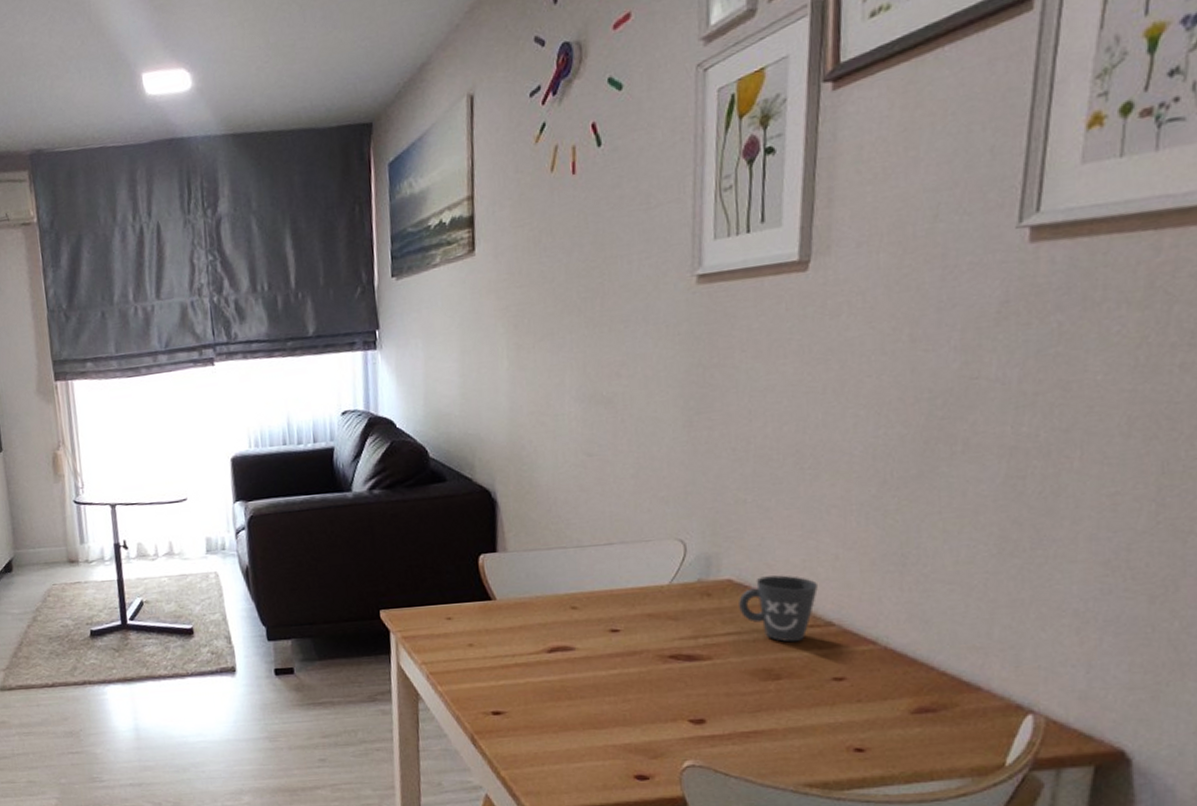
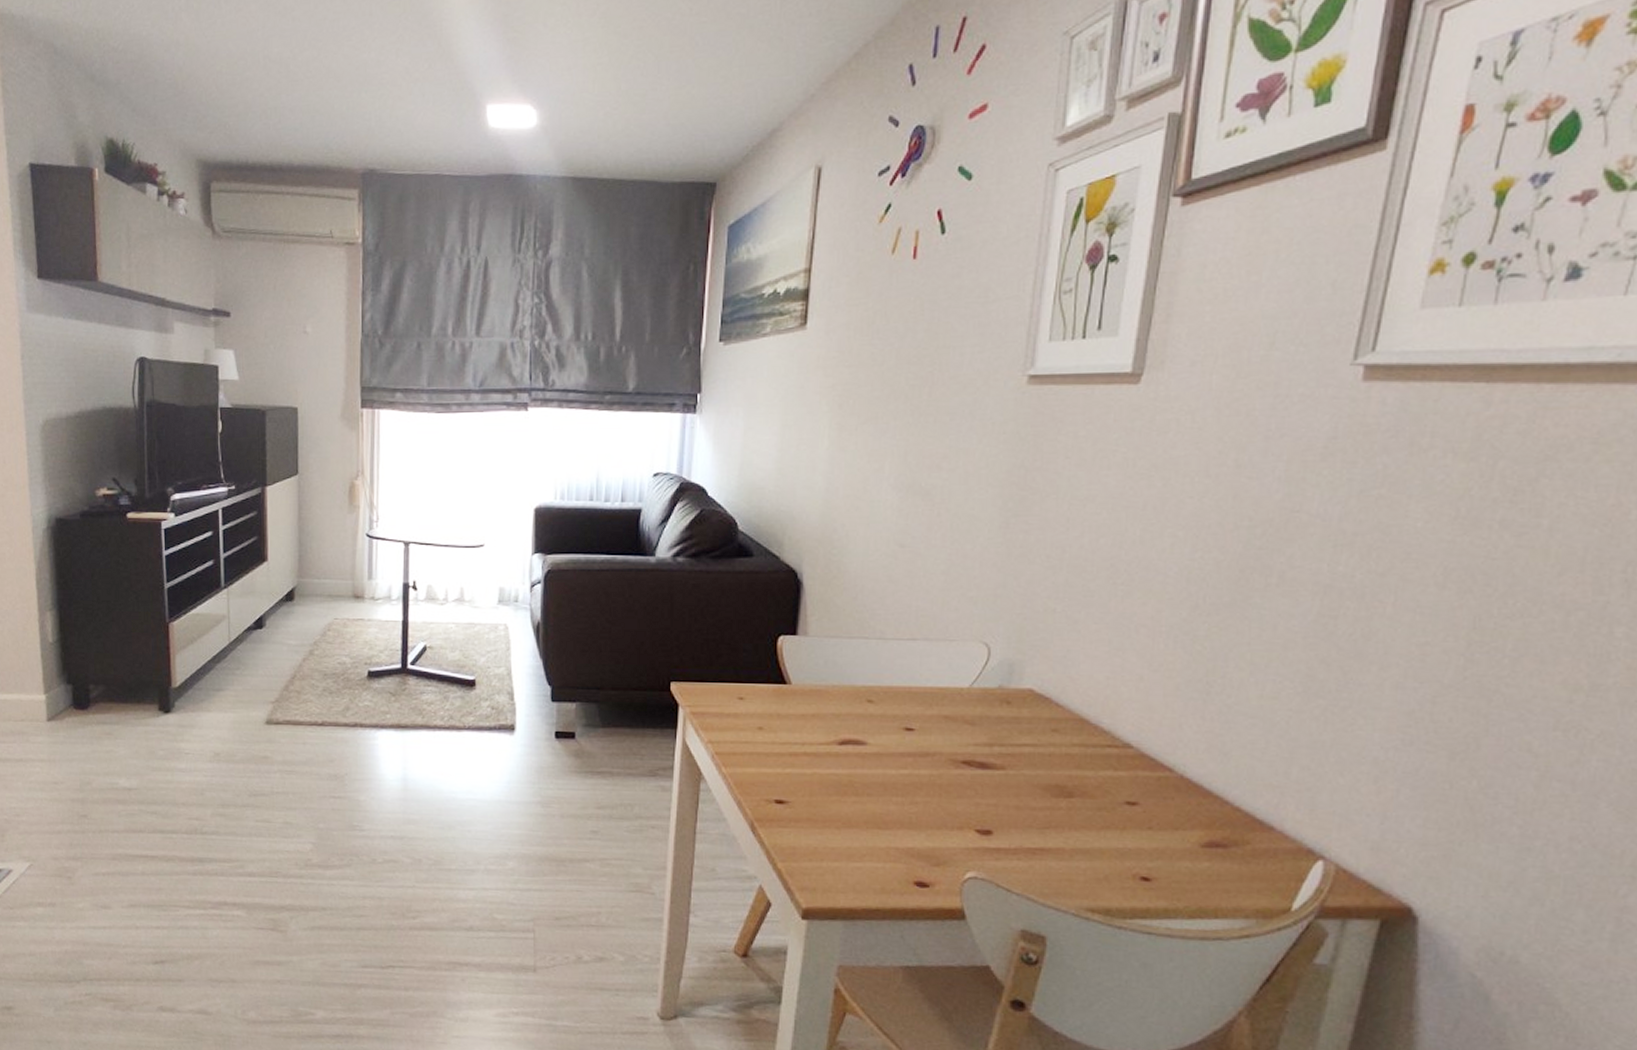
mug: present [739,575,818,643] -> none [1038,690,1119,761]

